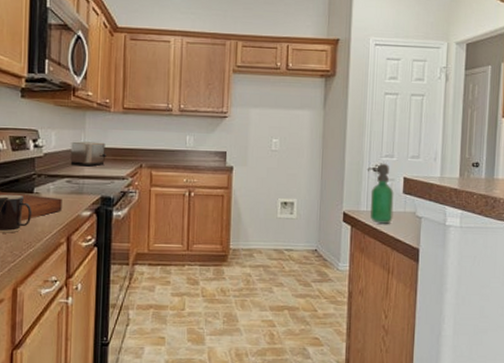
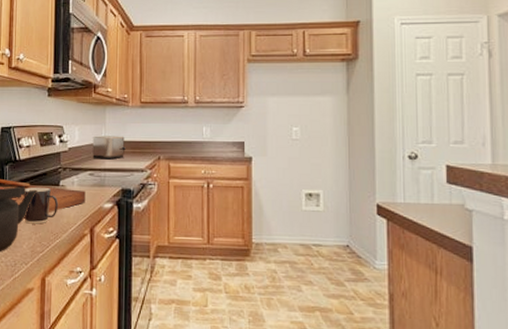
soap dispenser: present [367,163,394,224] -> none [401,150,437,218]

